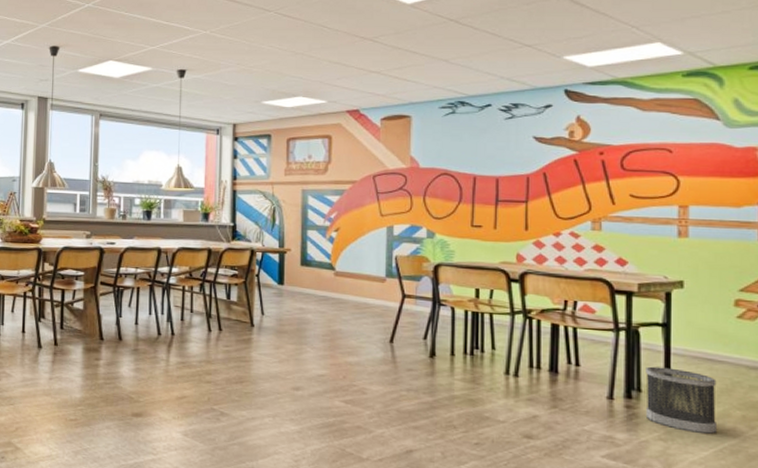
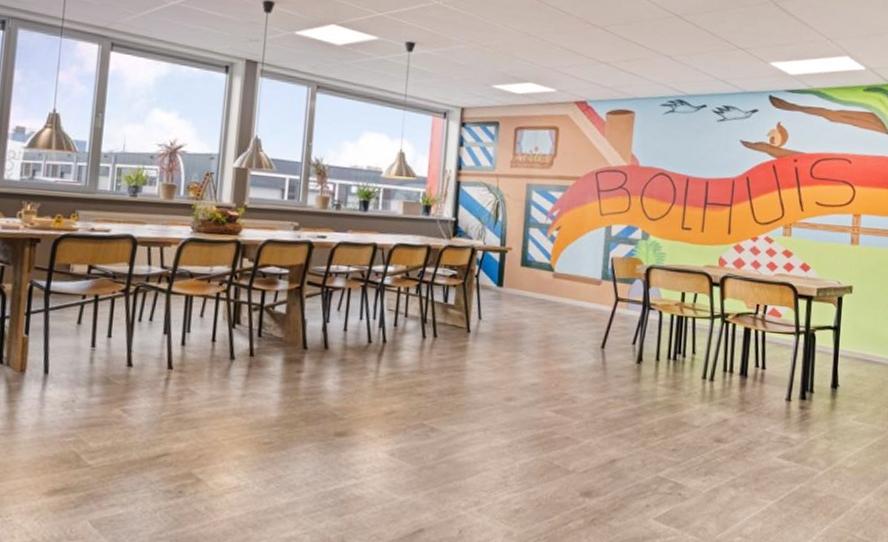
wastebasket: present [645,366,718,435] -> none [815,368,872,432]

